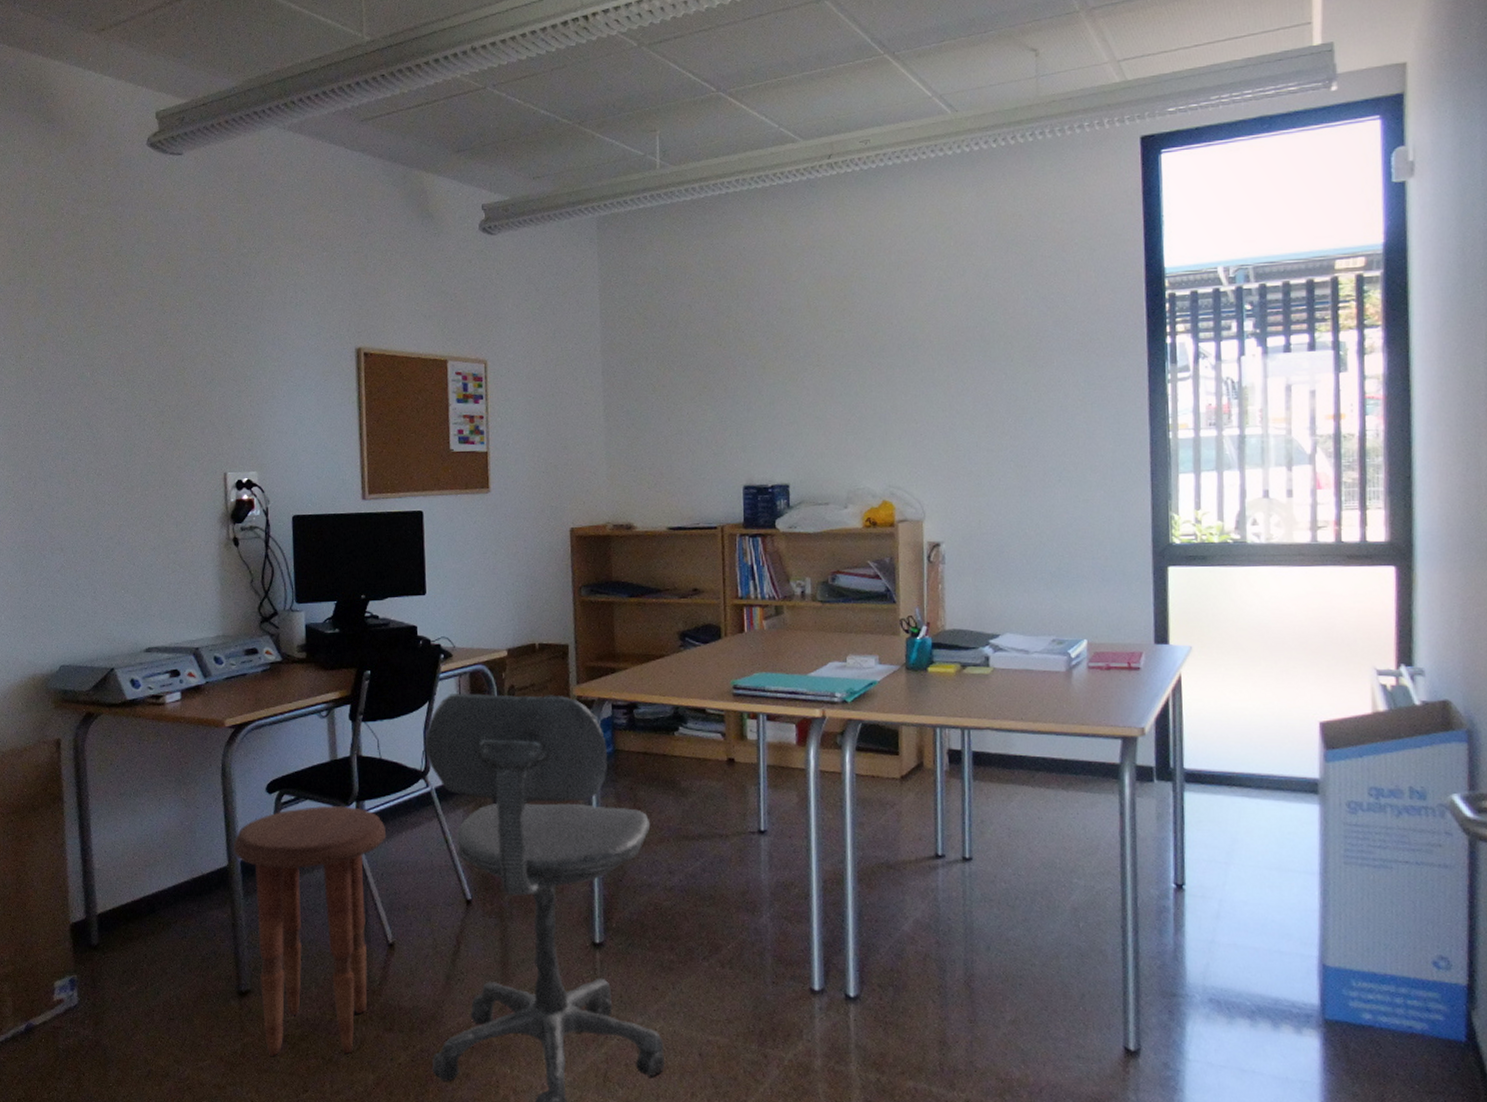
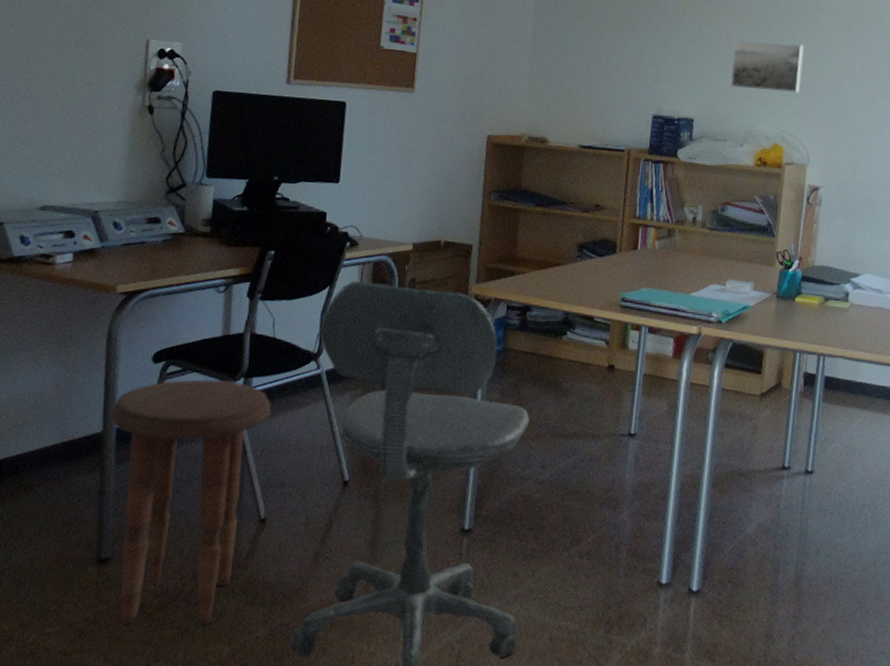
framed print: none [823,388,905,446] -> present [731,40,804,93]

